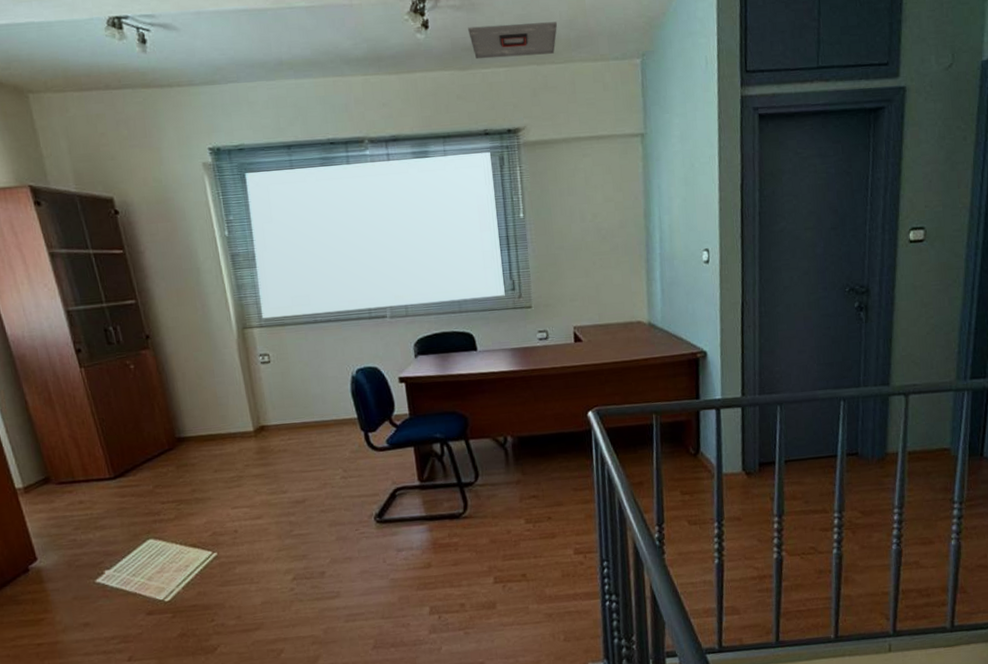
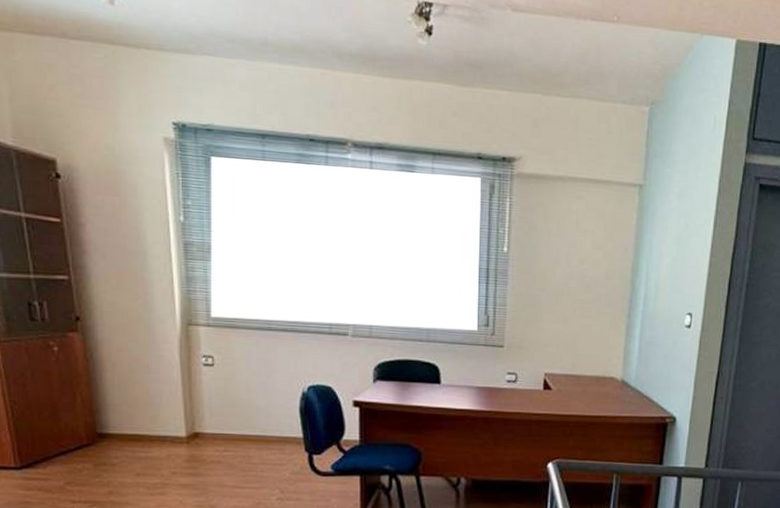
ceiling vent: present [468,22,558,60] -> none [474,42,569,86]

